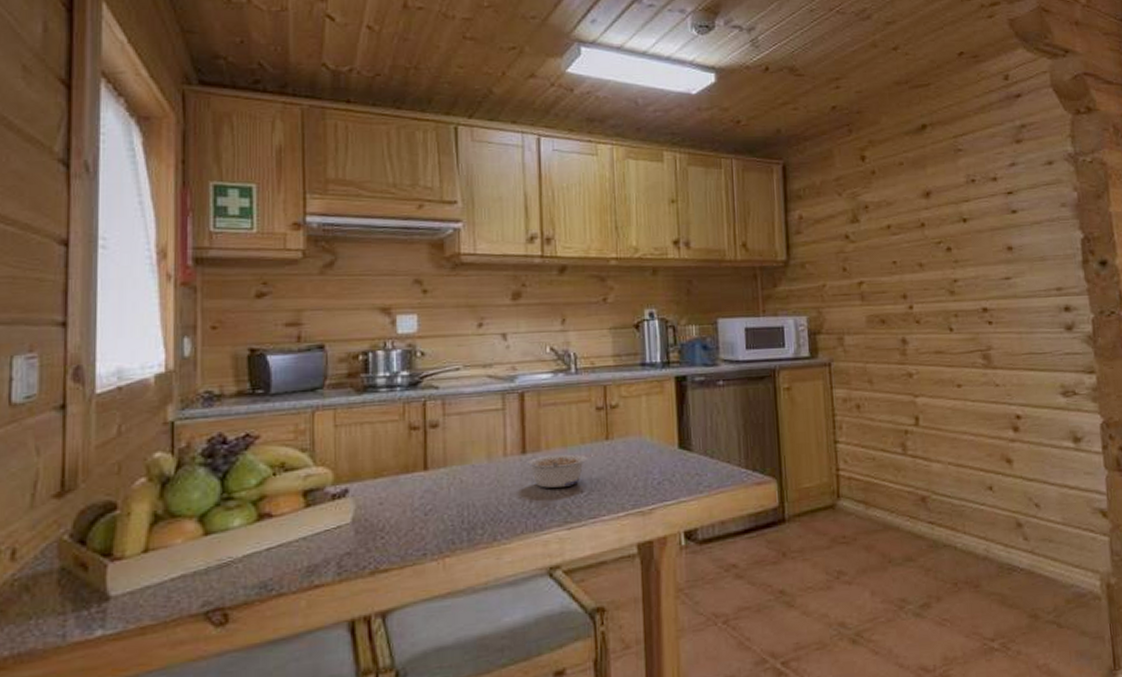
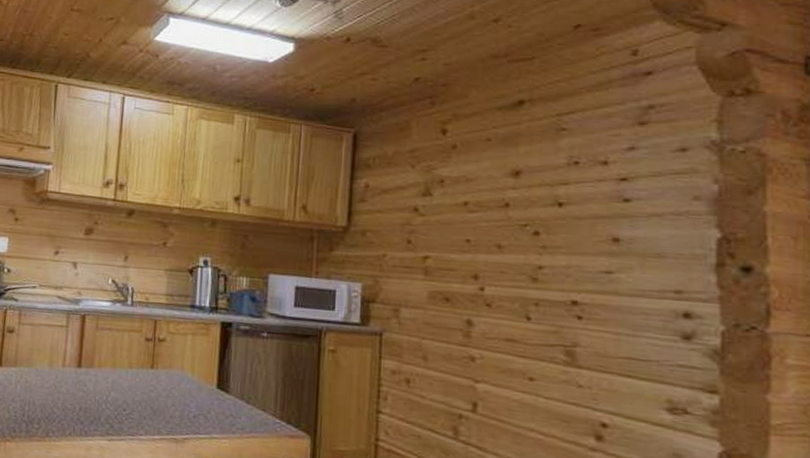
legume: present [526,454,587,488] -> none [80,372,133,403]

